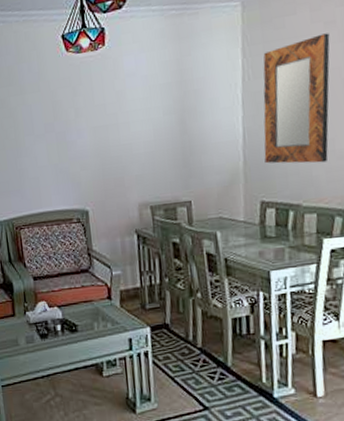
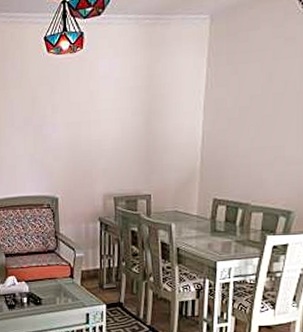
home mirror: present [263,33,330,164] -> none [220,48,289,167]

